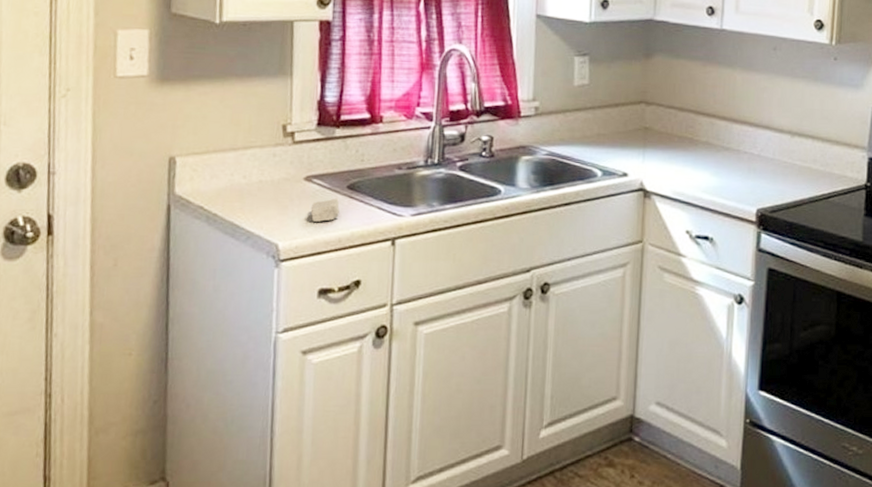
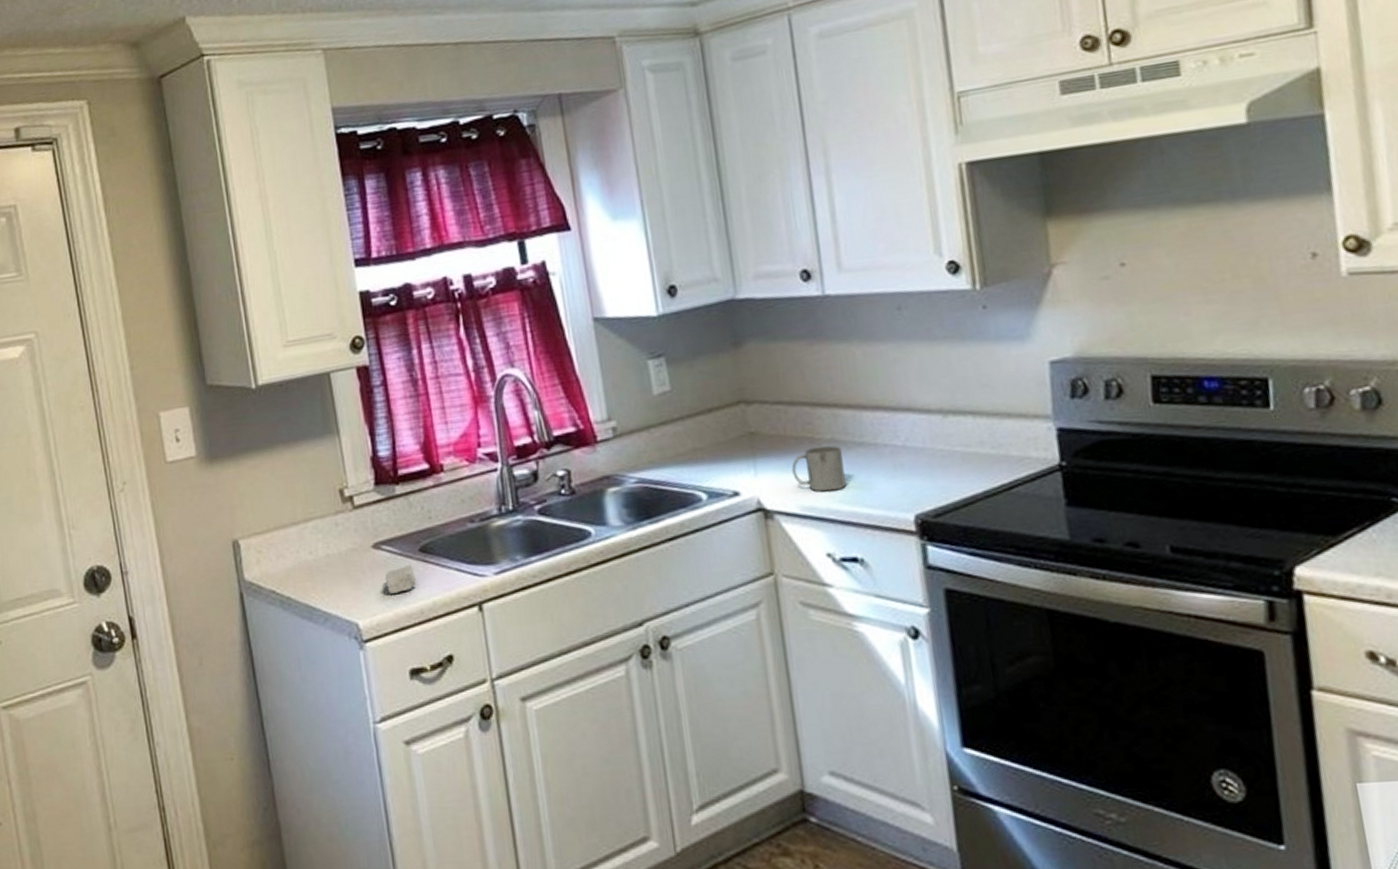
mug: none [672,146,712,182] -> present [791,445,846,492]

